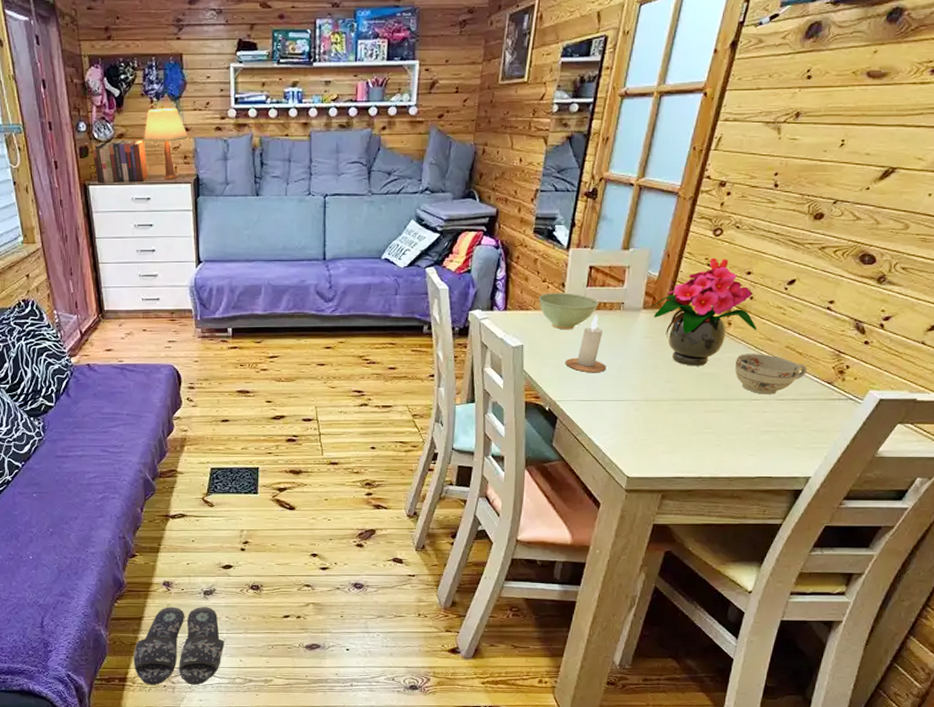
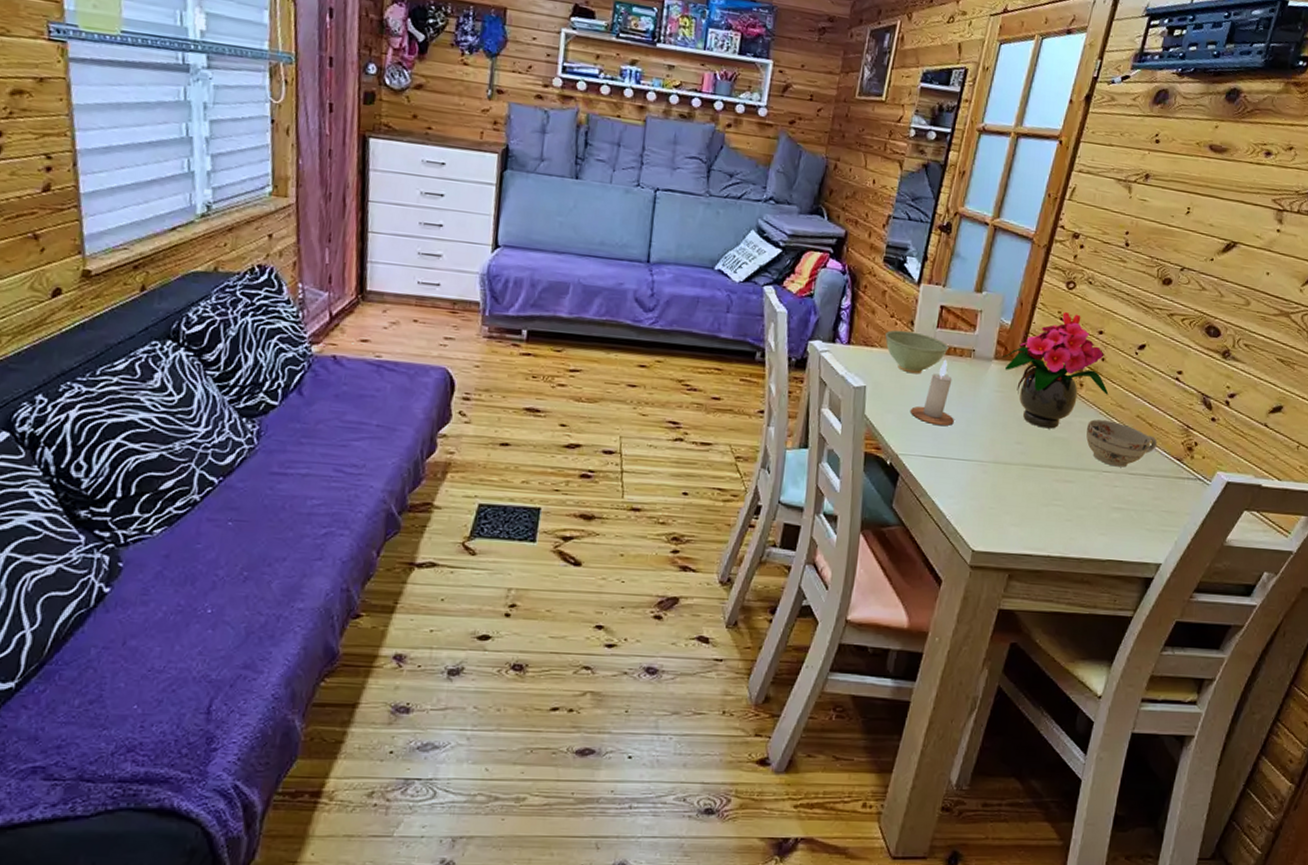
books: present [92,140,149,184] -> none [379,89,448,144]
slippers: present [133,607,225,685] -> none [335,690,468,804]
table lamp: present [143,106,188,180] -> none [446,61,502,147]

